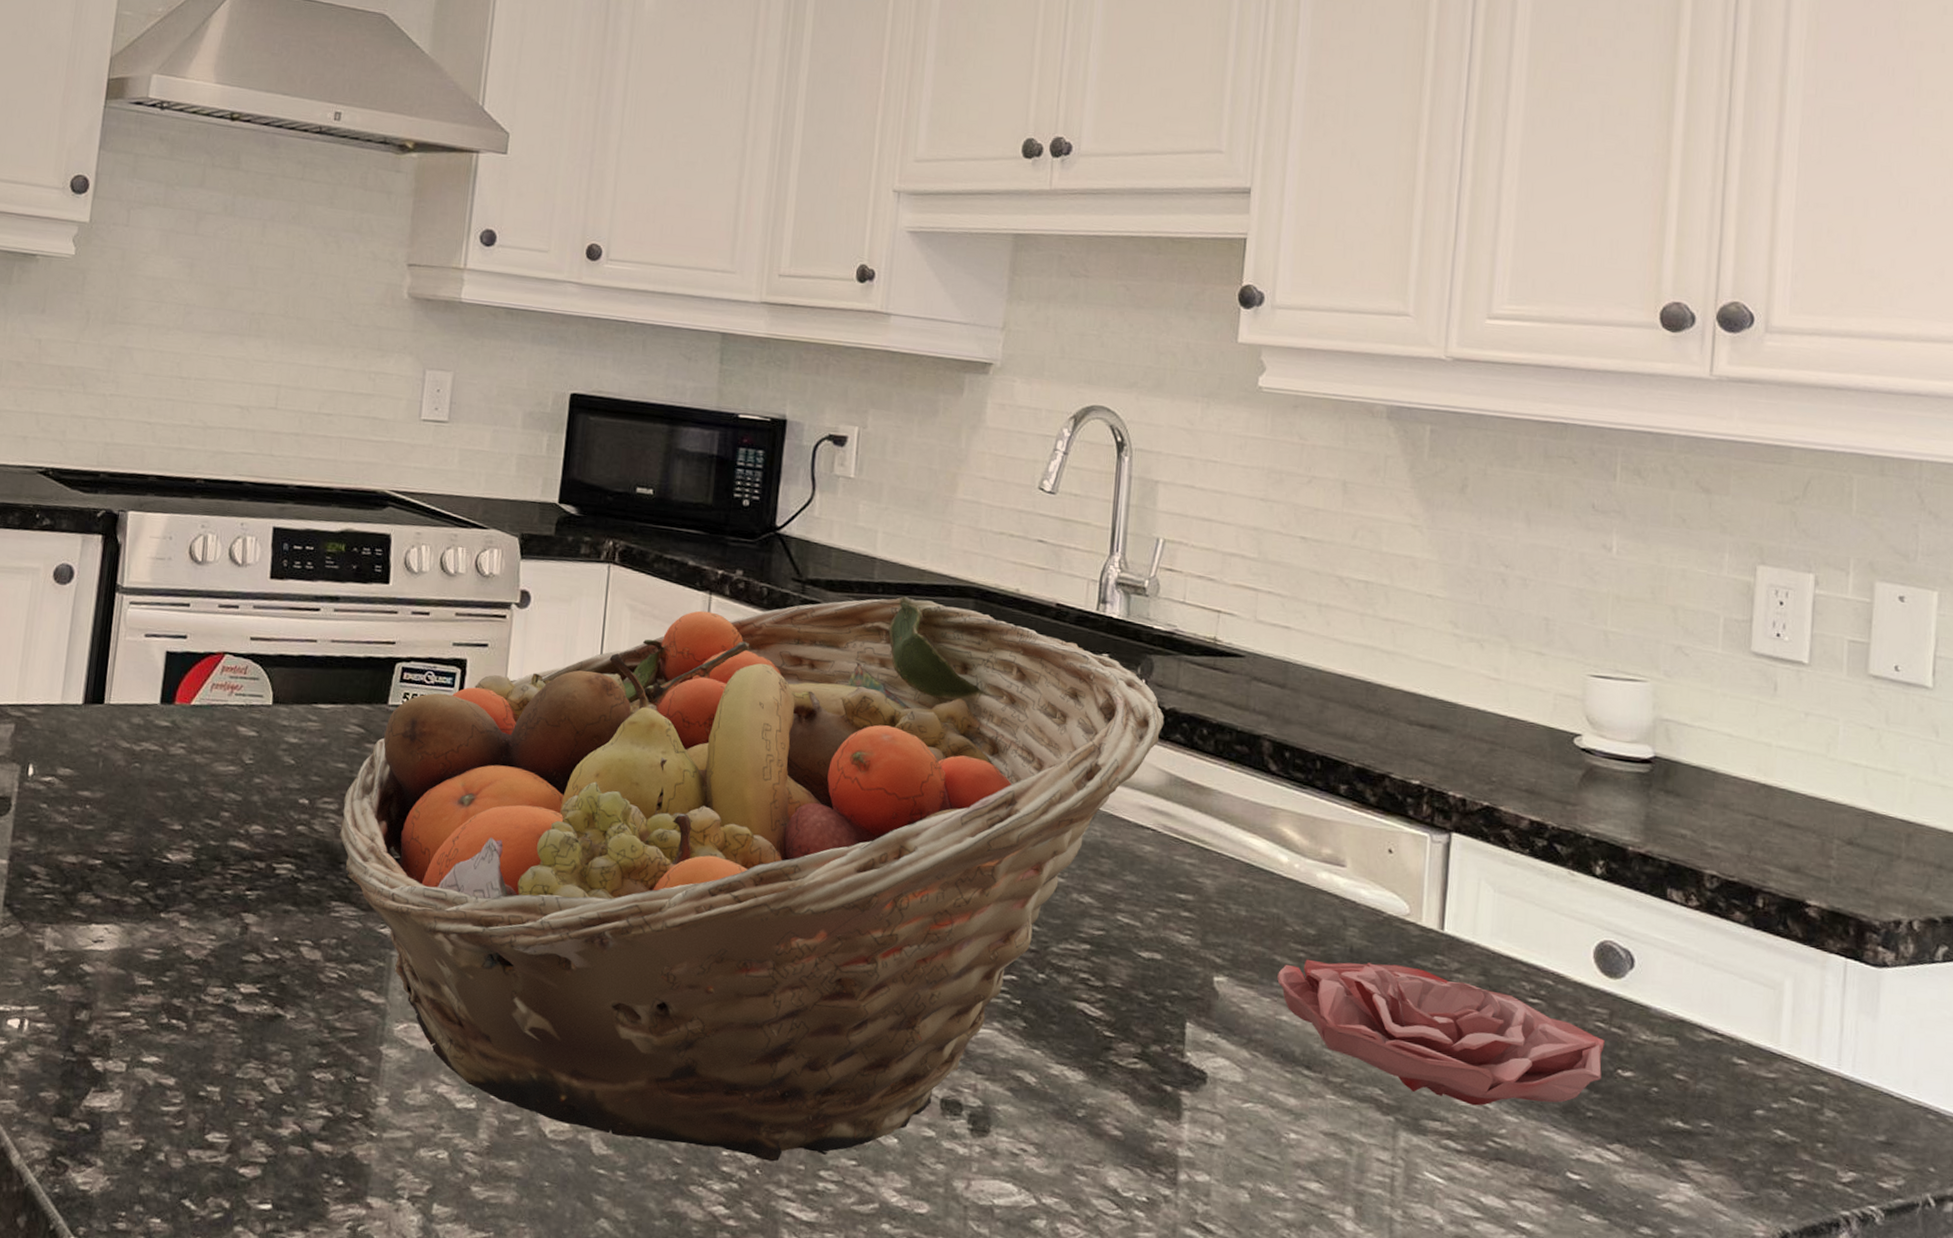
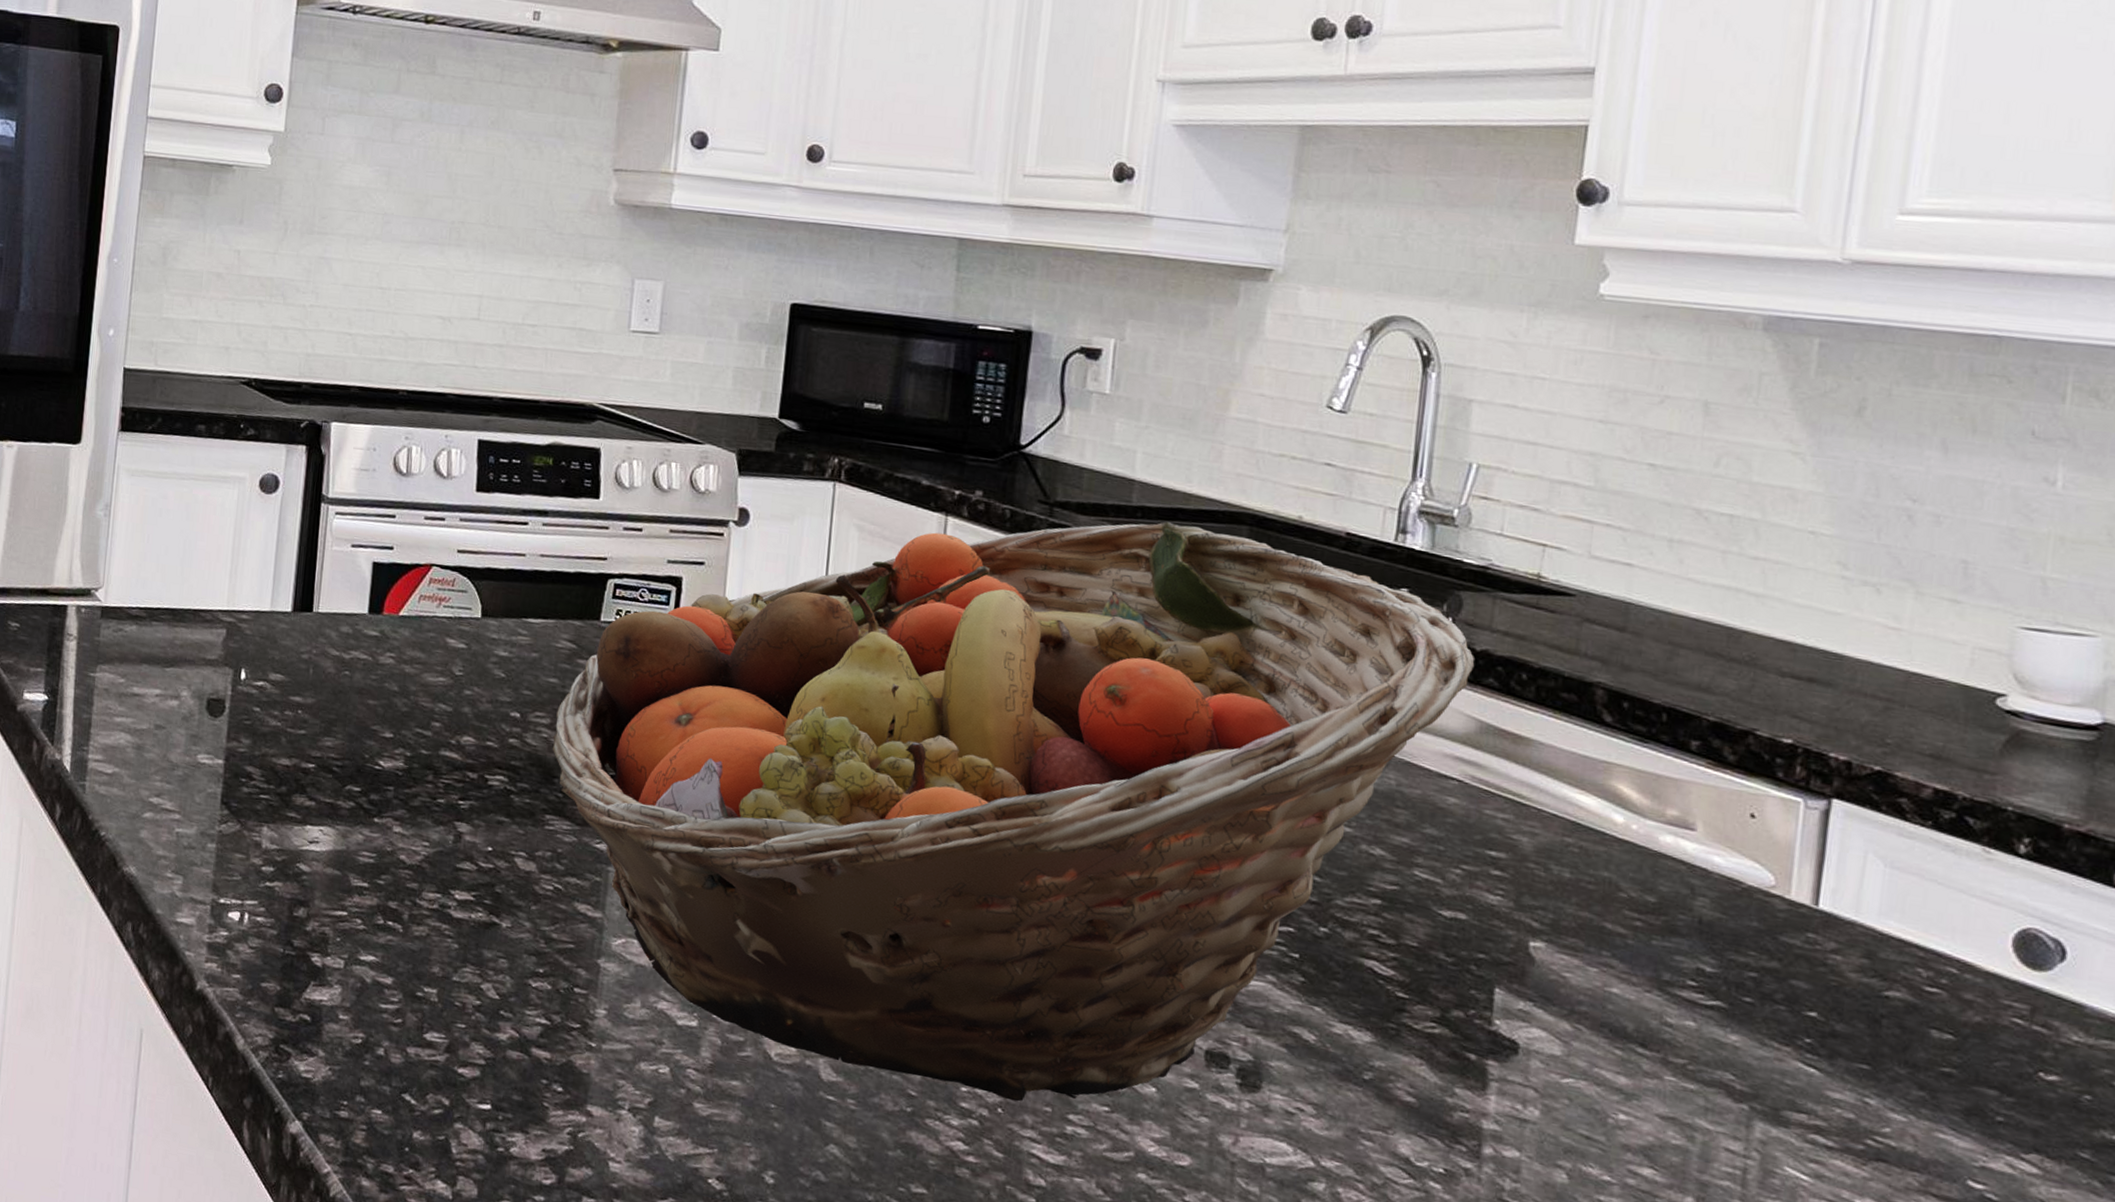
flower: present [1277,959,1605,1106] -> none [1607,928,2023,1104]

